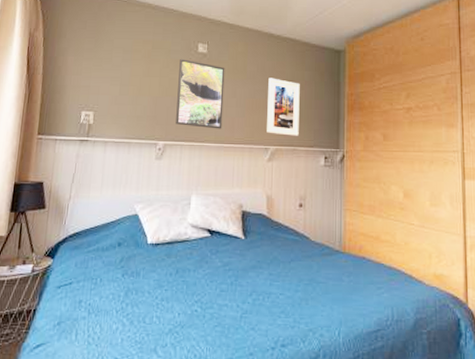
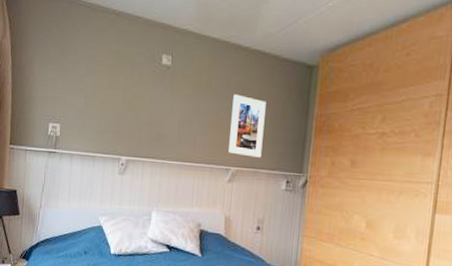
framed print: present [176,59,225,129] -> none [138,71,189,147]

